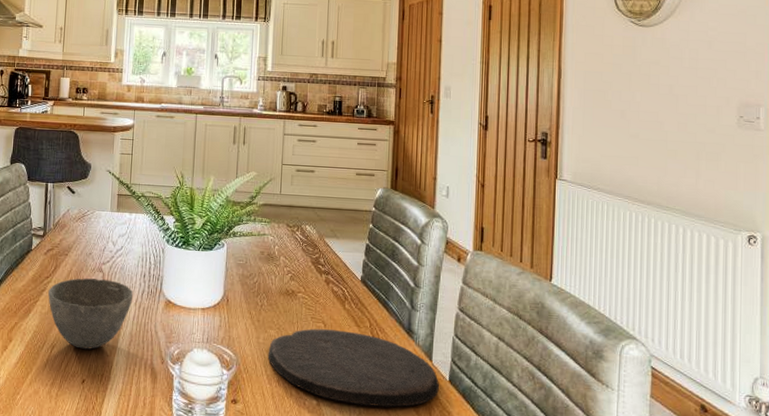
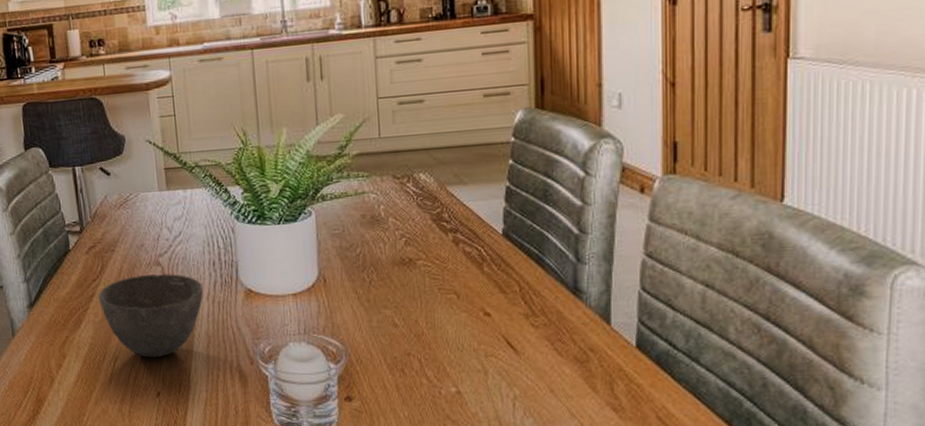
plate: present [267,328,440,407] -> none [385,300,624,388]

